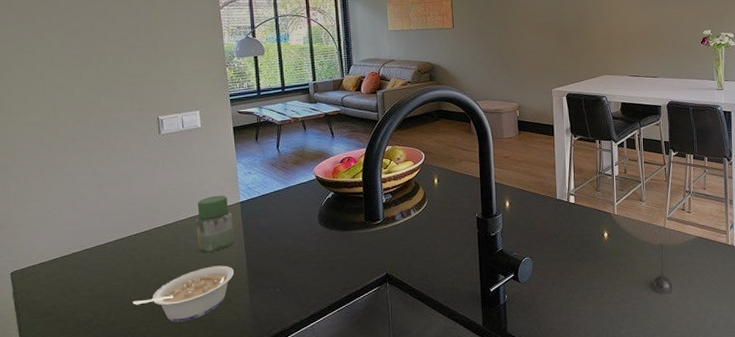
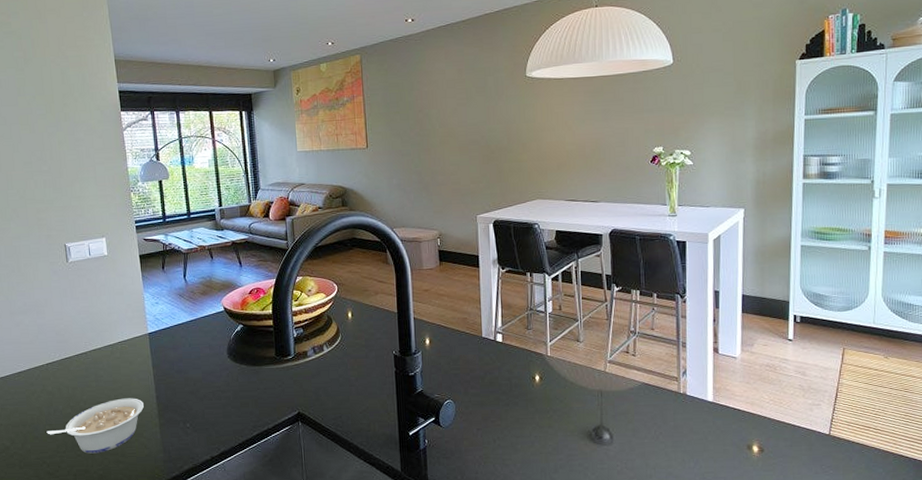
jar: present [195,195,234,253] -> none [105,325,143,385]

